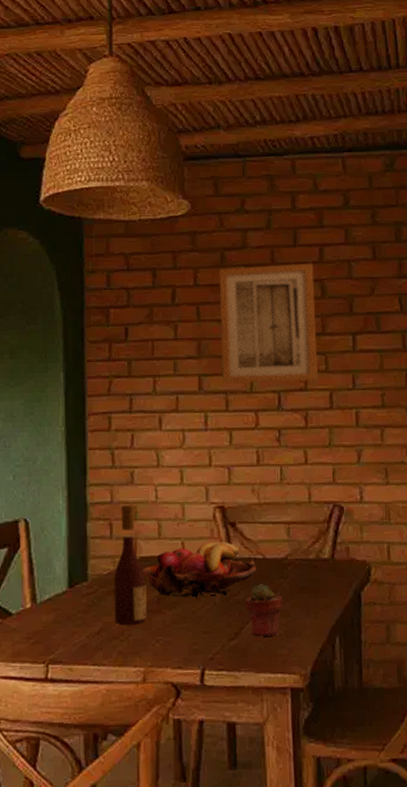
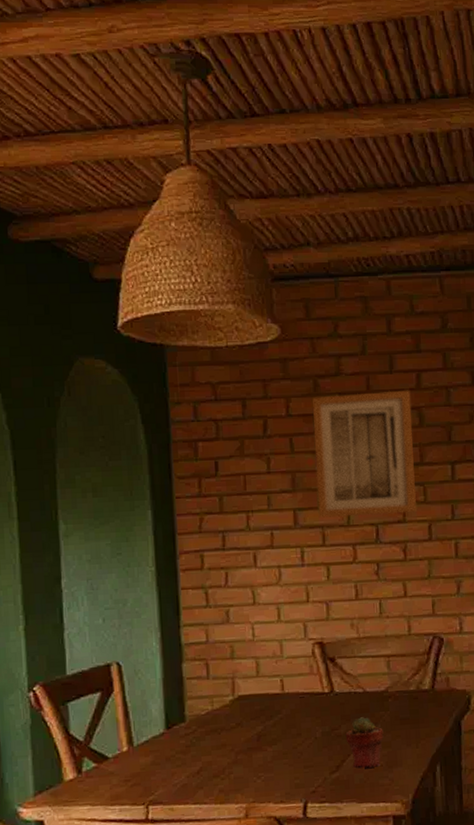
wine bottle: present [113,505,147,626] -> none [212,644,247,765]
fruit basket: present [142,541,257,597] -> none [241,677,357,734]

